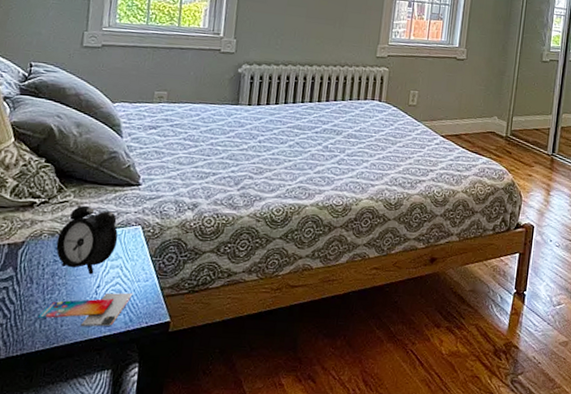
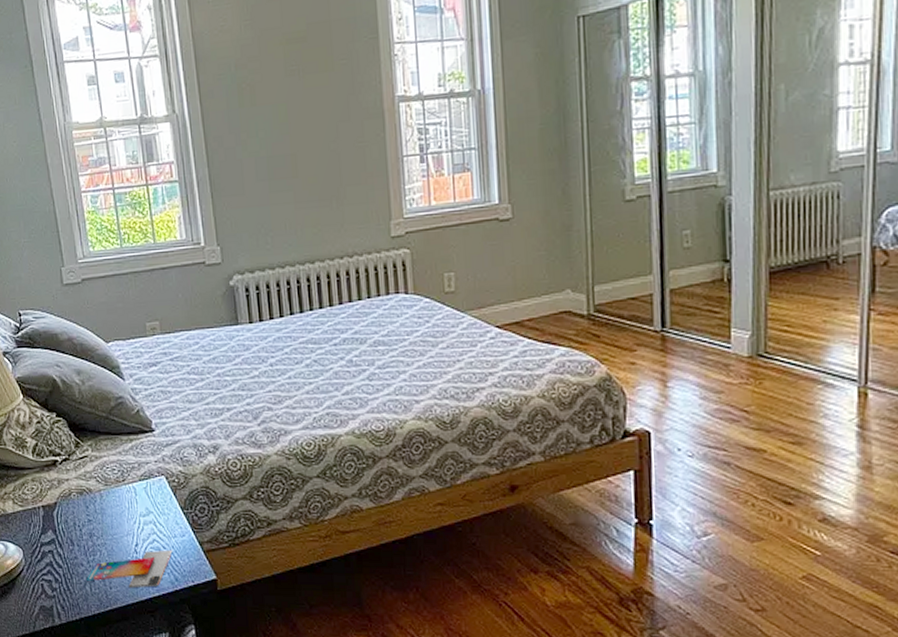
alarm clock: present [56,204,118,275] -> none [86,459,145,533]

